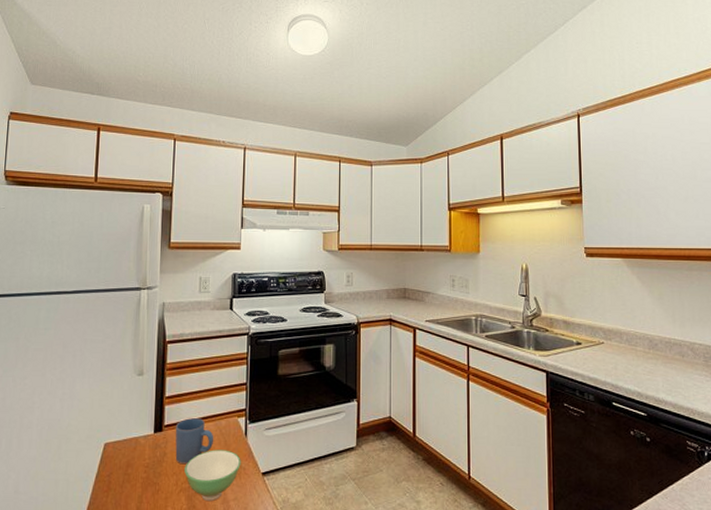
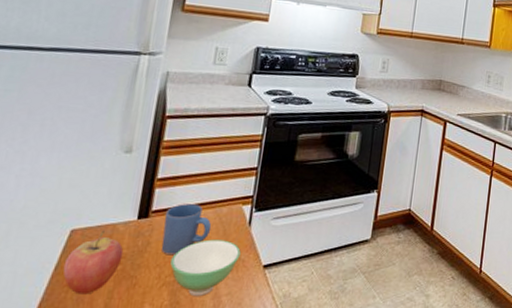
fruit: none [102,443,146,499] -> present [63,230,124,295]

